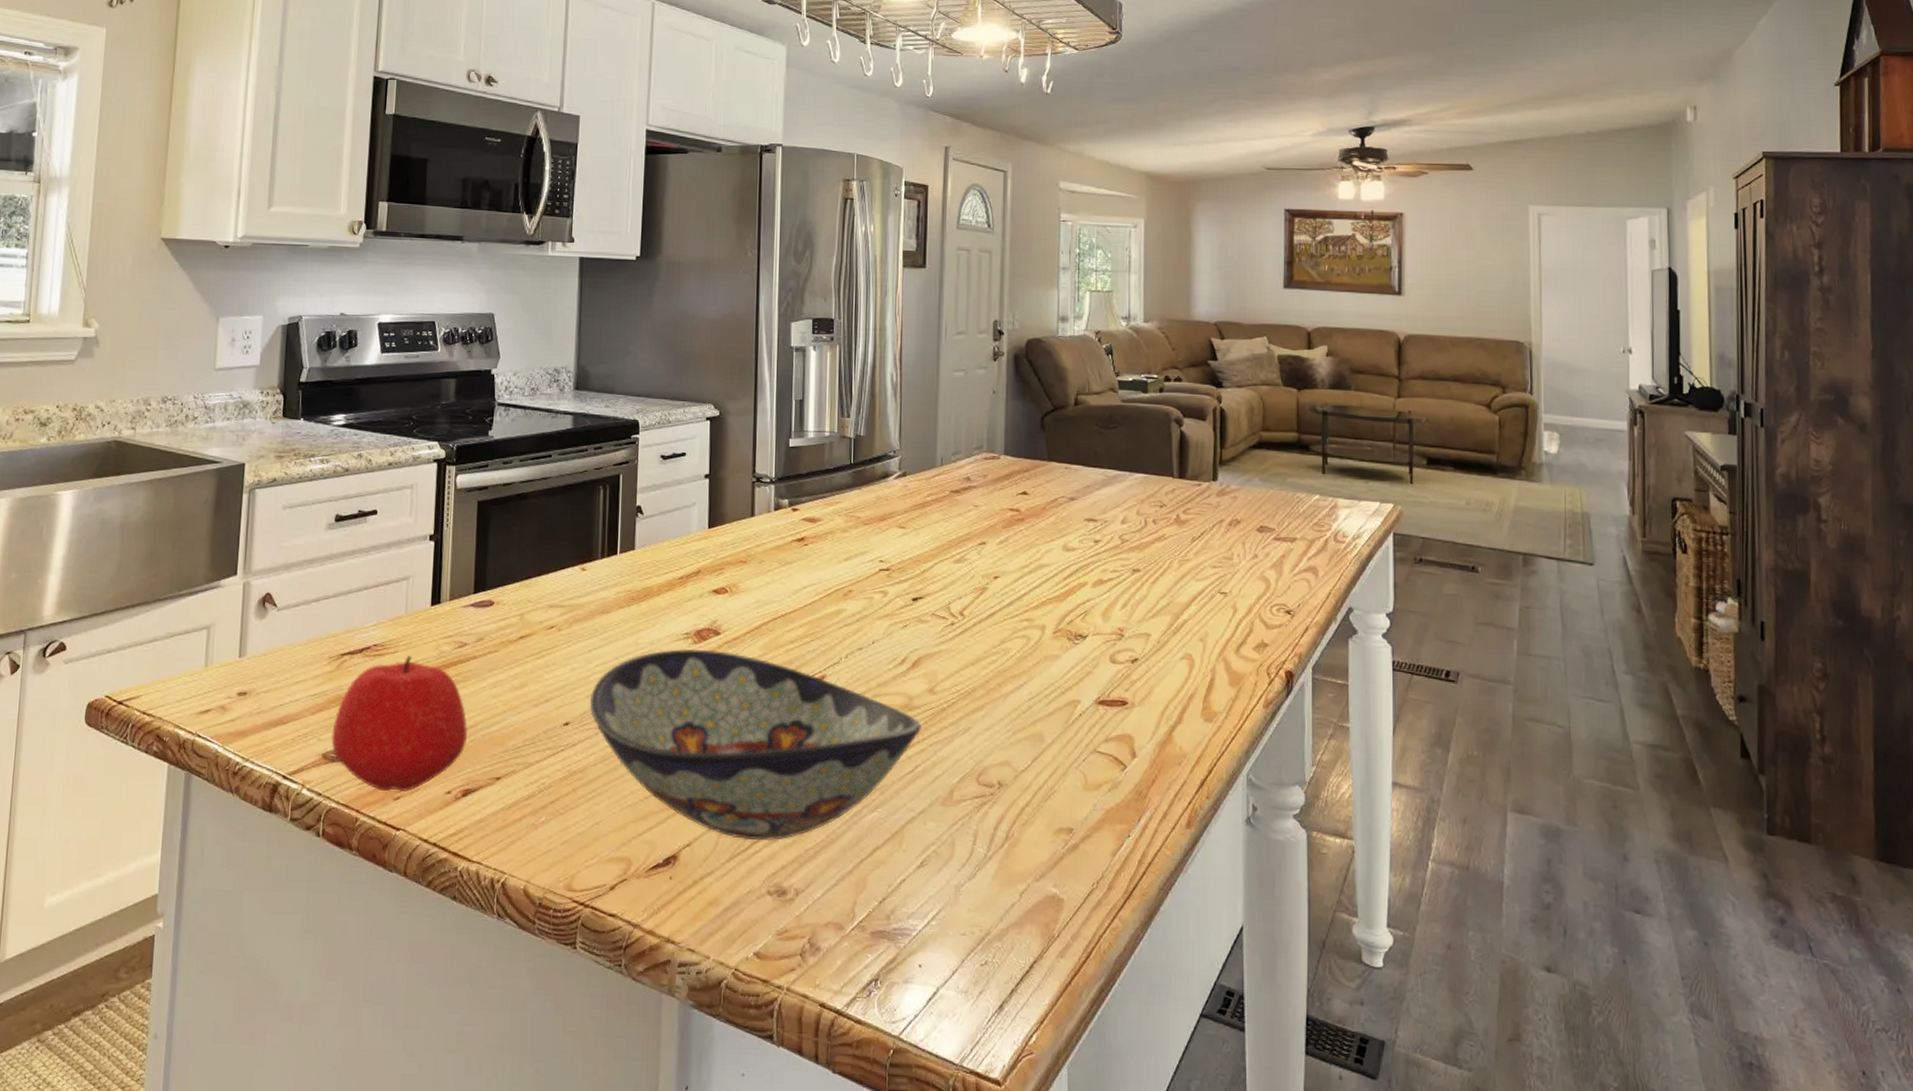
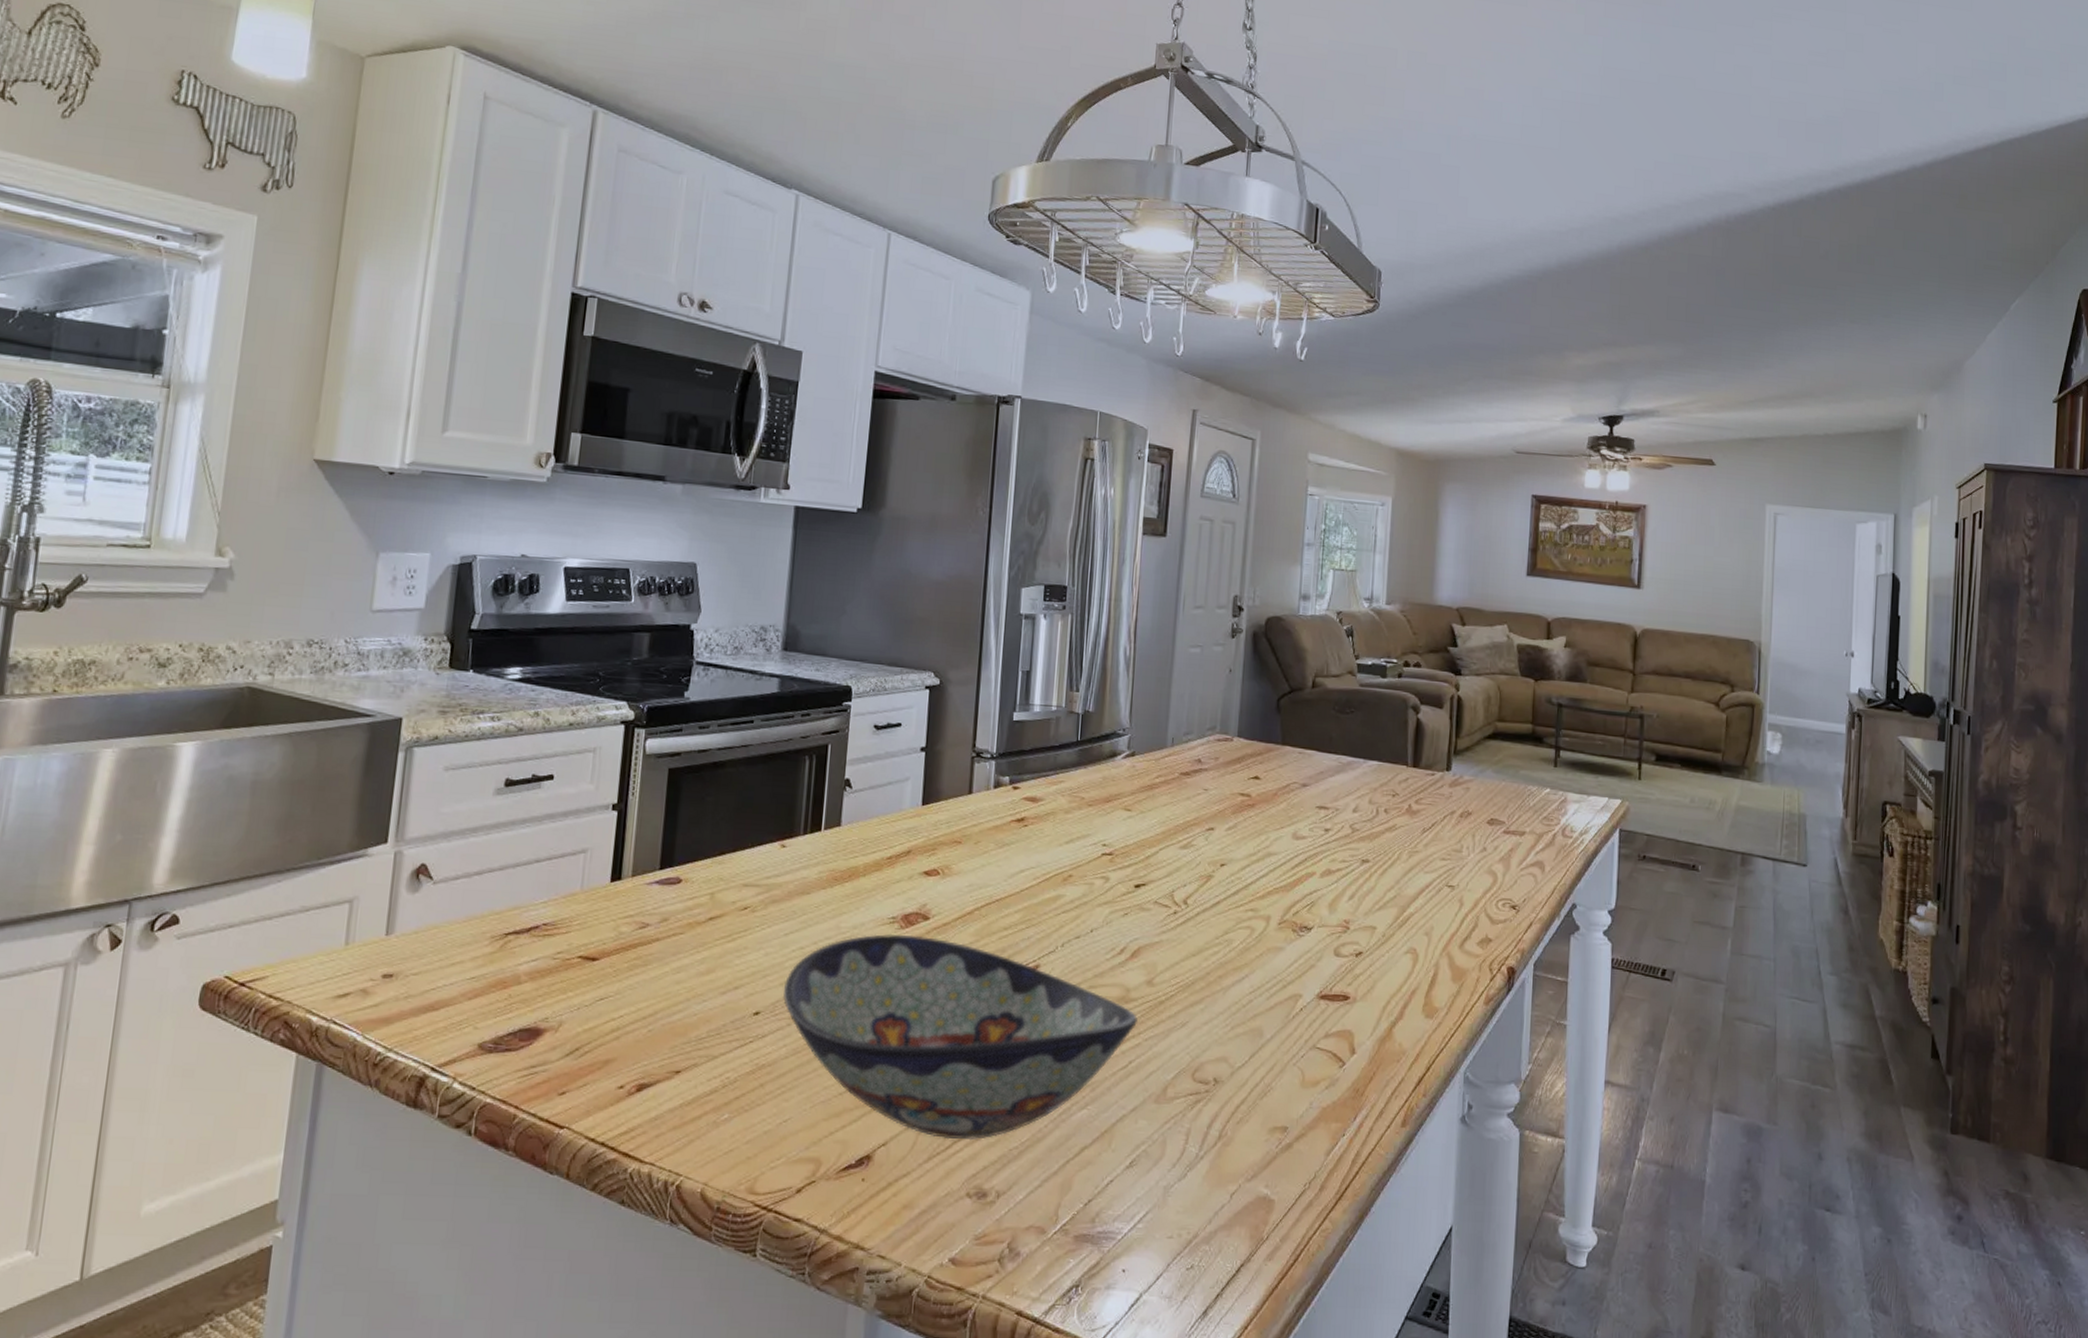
apple: present [331,655,467,792] -> none [489,936,646,1086]

